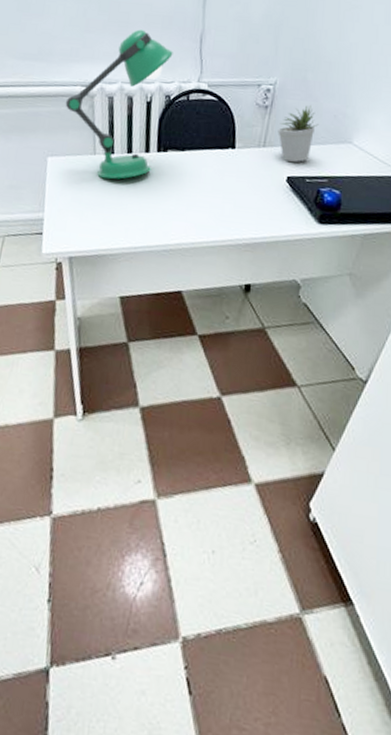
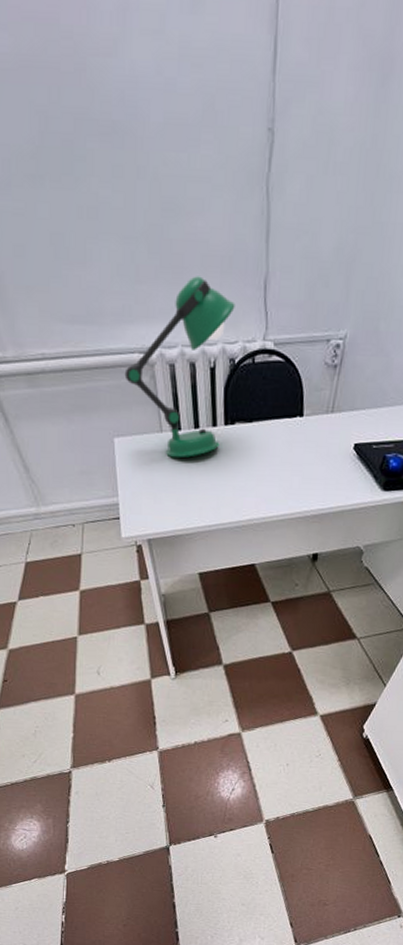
potted plant: present [277,105,319,163] -> none [346,362,389,428]

